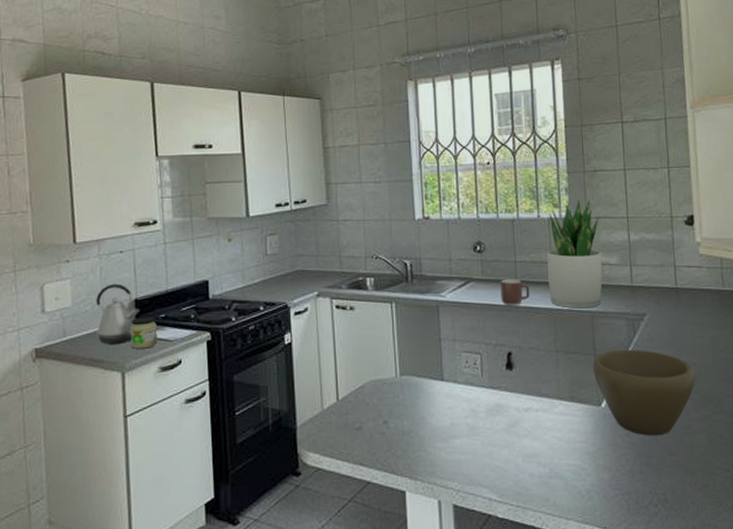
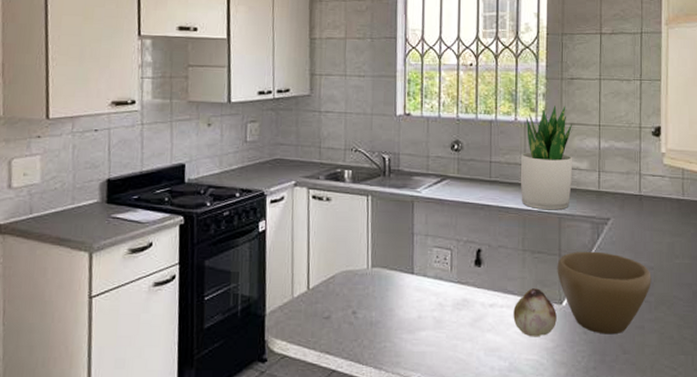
kettle: present [94,283,139,345] -> none [63,162,111,224]
jar: present [130,317,158,349] -> none [100,197,129,230]
mug: present [500,278,530,306] -> none [474,178,503,205]
fruit: none [550,390,597,441] -> present [513,288,557,337]

